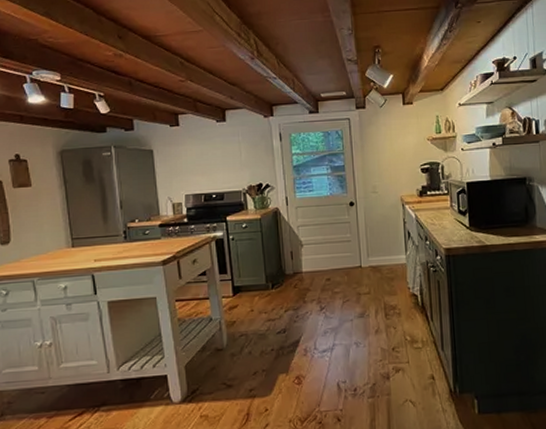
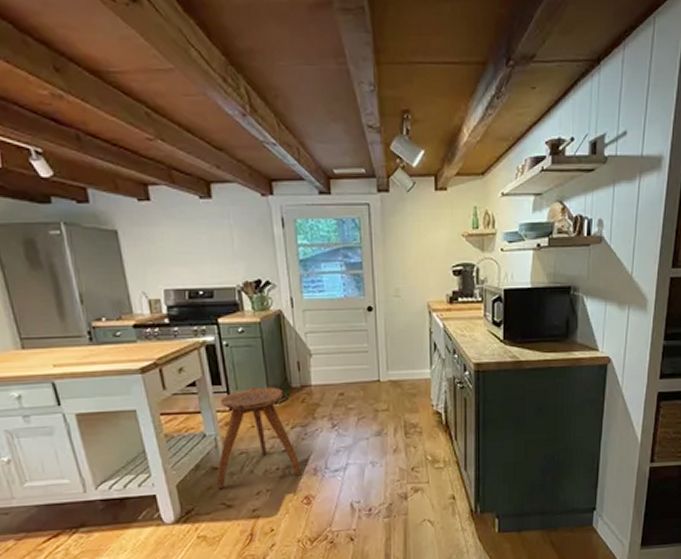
stool: none [219,274,294,370] -> present [216,387,303,489]

